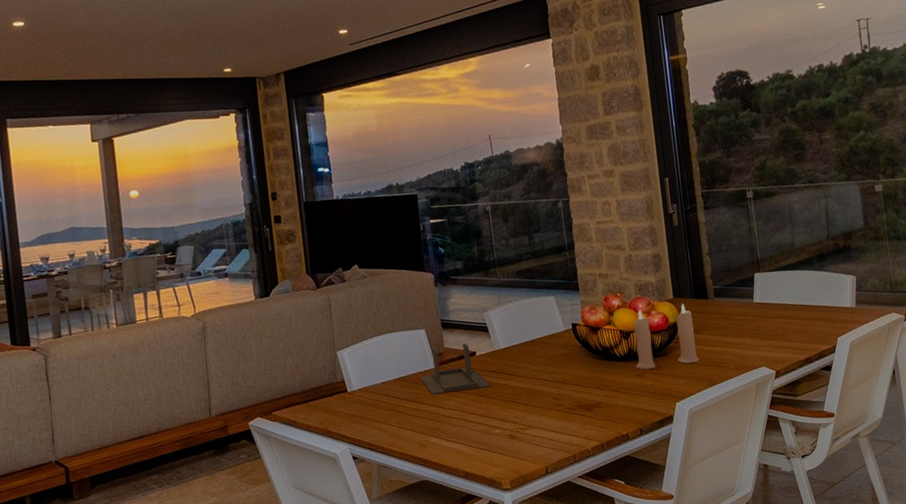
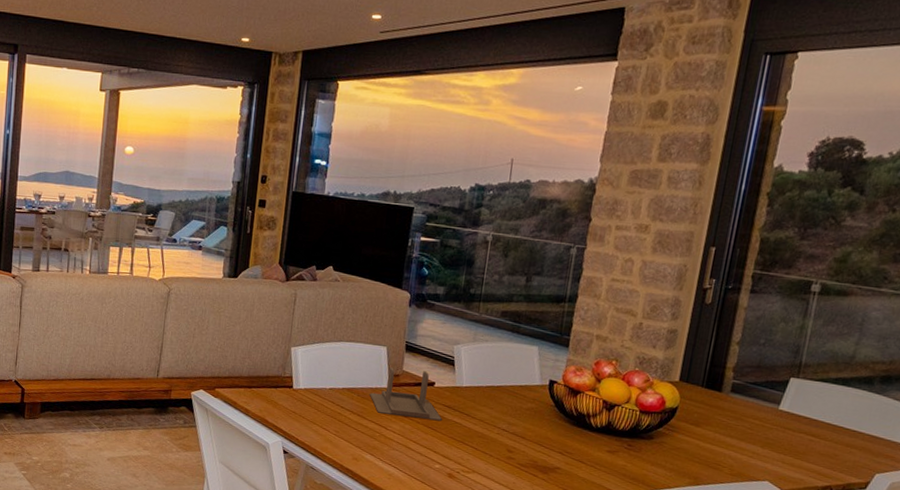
candle: present [634,303,700,370] -> none [611,383,697,456]

